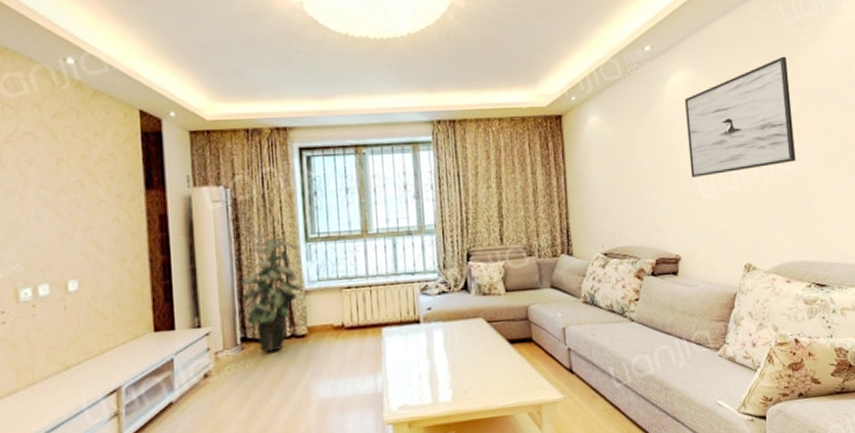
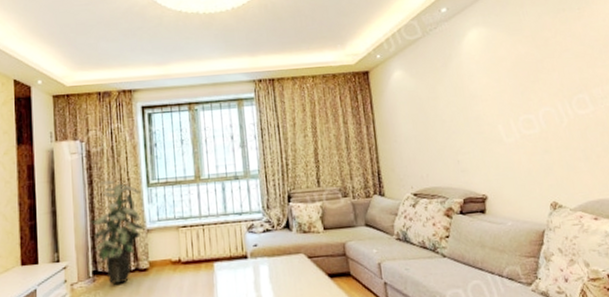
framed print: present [685,56,796,177] -> none [481,11,594,123]

